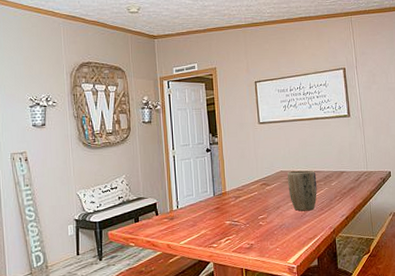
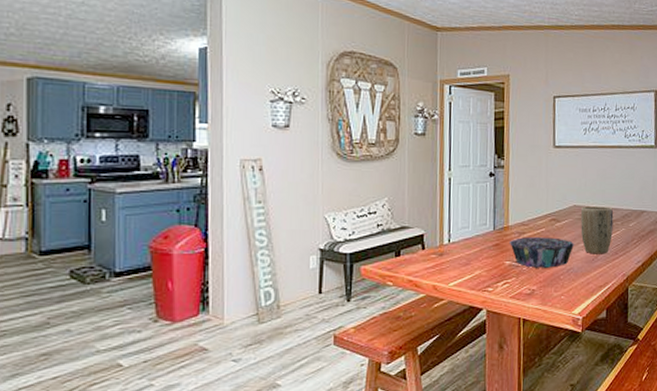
decorative bowl: none [227,199,285,226] -> present [508,237,575,268]

